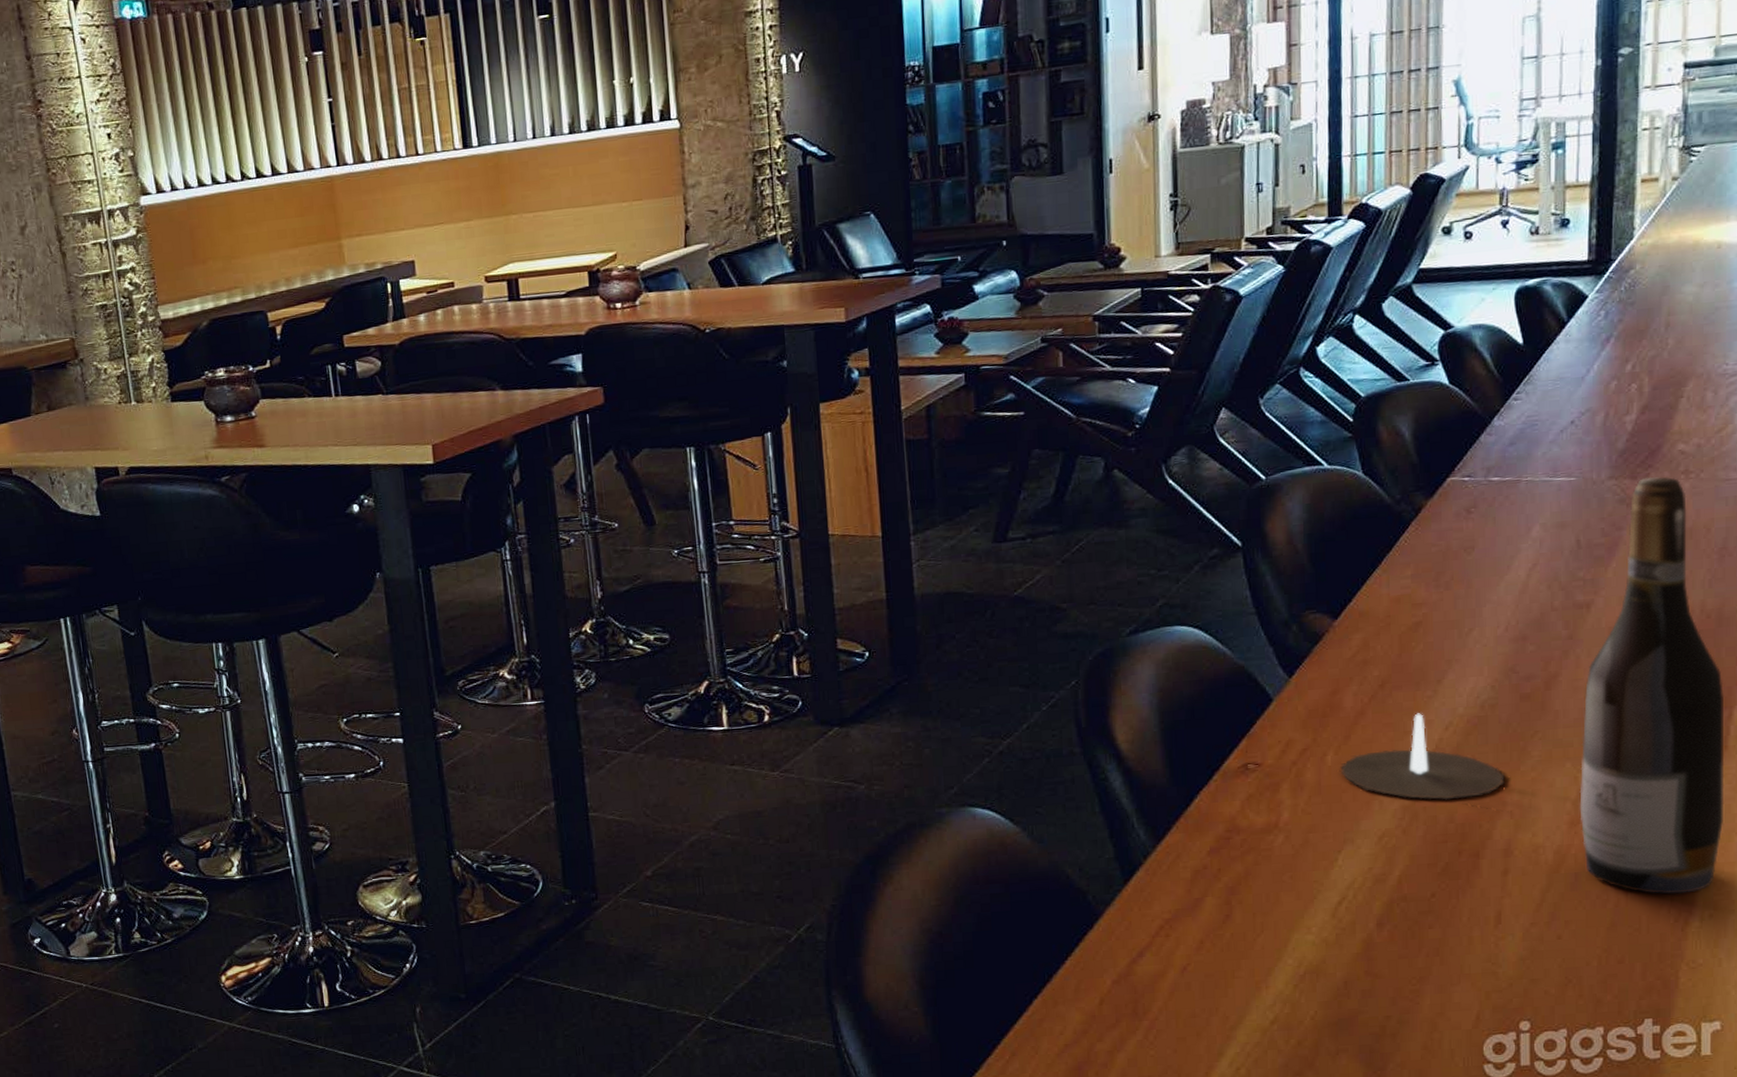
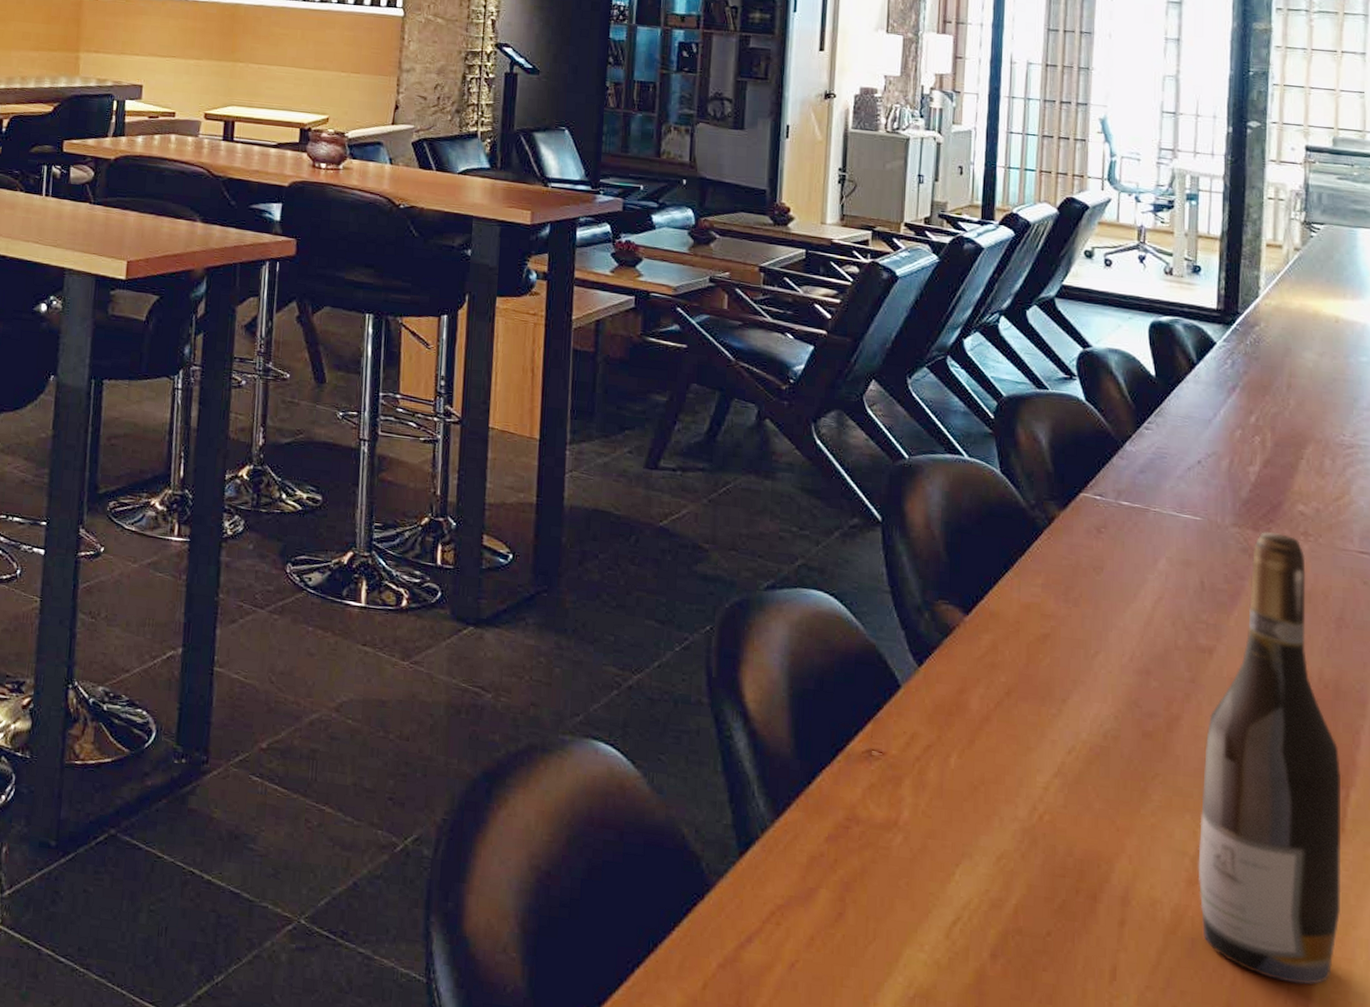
candle: present [1339,713,1512,812] -> none [961,730,1130,857]

